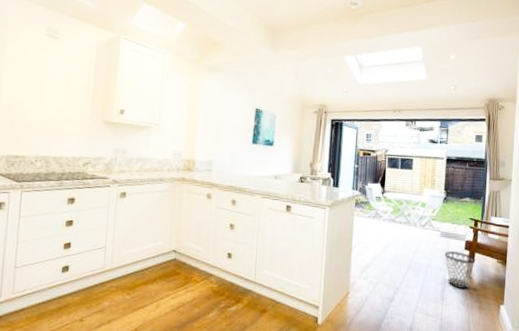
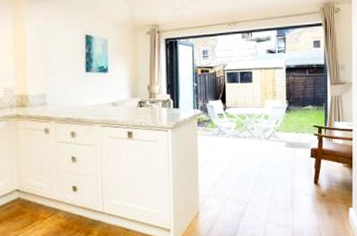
wastebasket: present [444,251,475,289] -> none [290,160,322,196]

